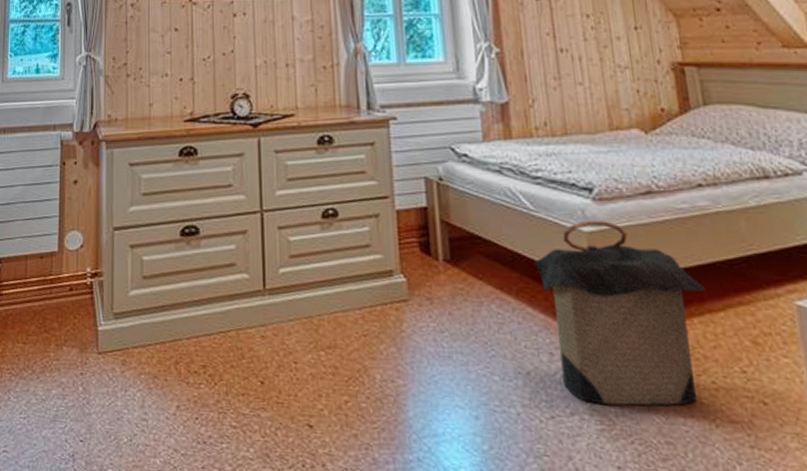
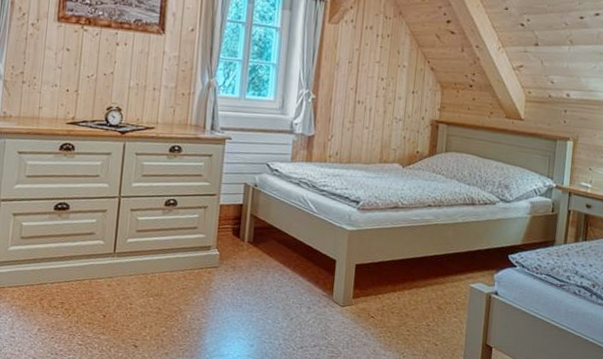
laundry hamper: present [534,220,706,406] -> none [309,222,417,344]

